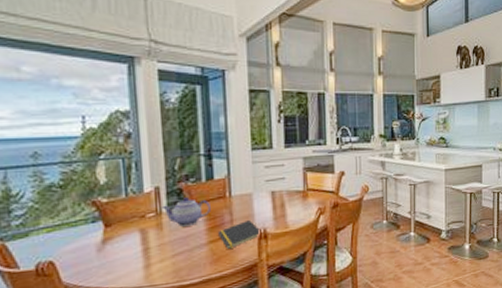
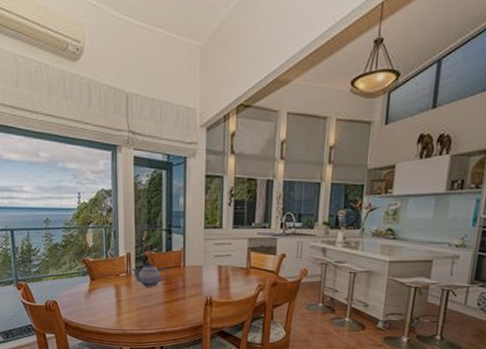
notepad: present [218,219,261,249] -> none [173,287,208,310]

